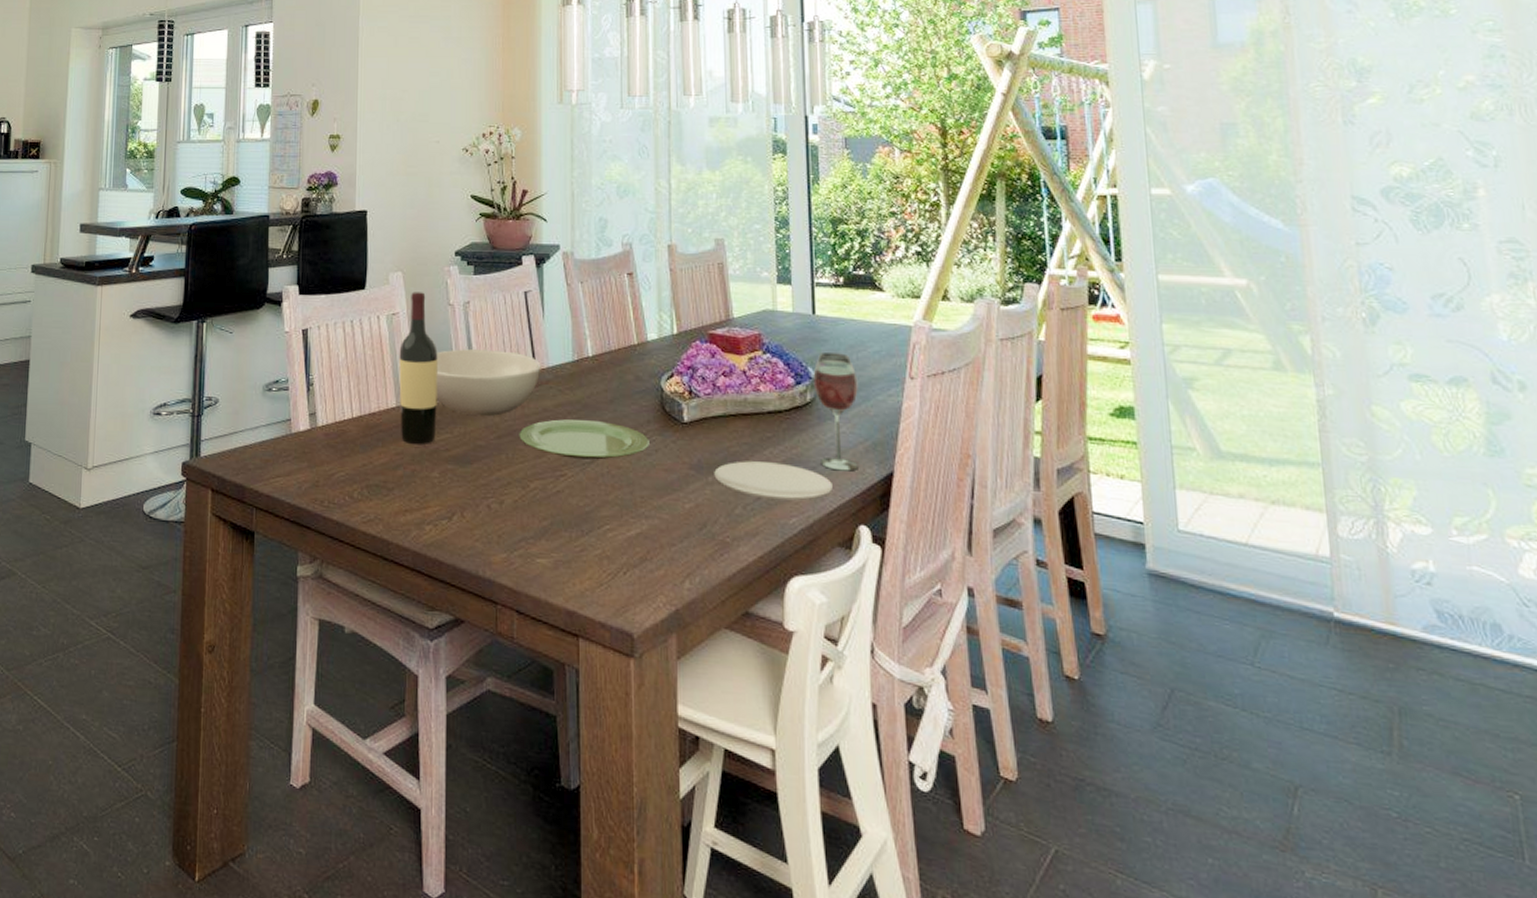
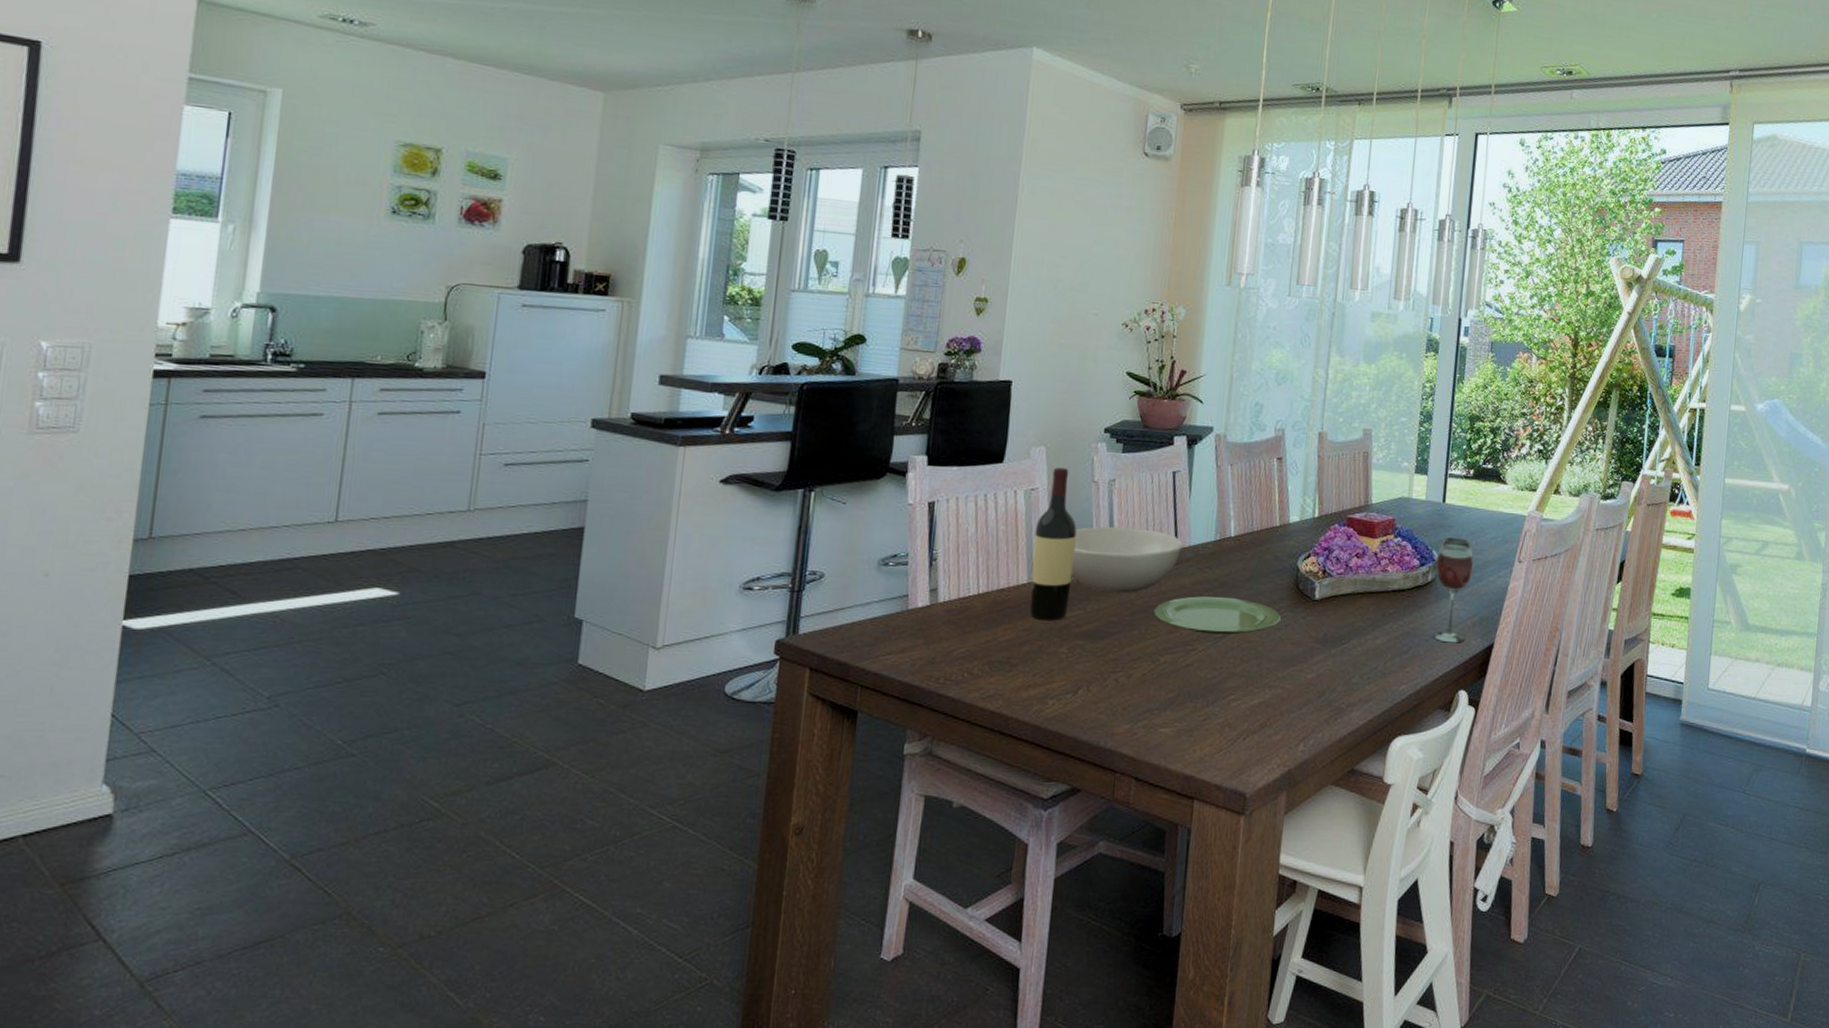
plate: present [714,461,833,501] -> none [1337,635,1441,670]

